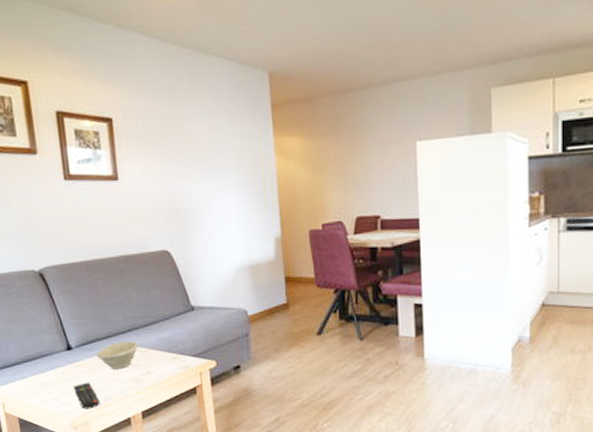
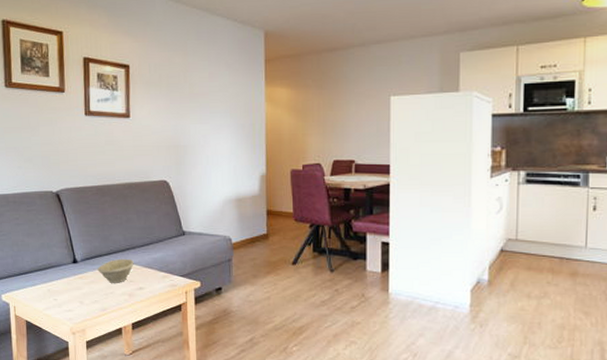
remote control: present [73,382,100,409] -> none [75,293,97,317]

